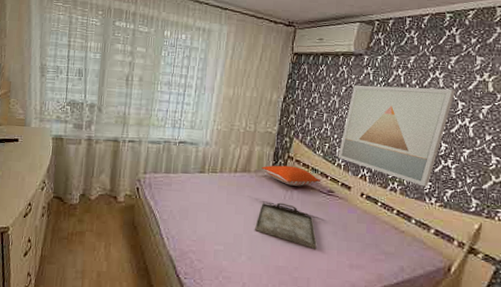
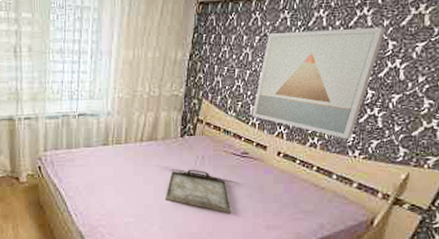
pillow: present [262,165,320,186] -> none [169,129,233,151]

